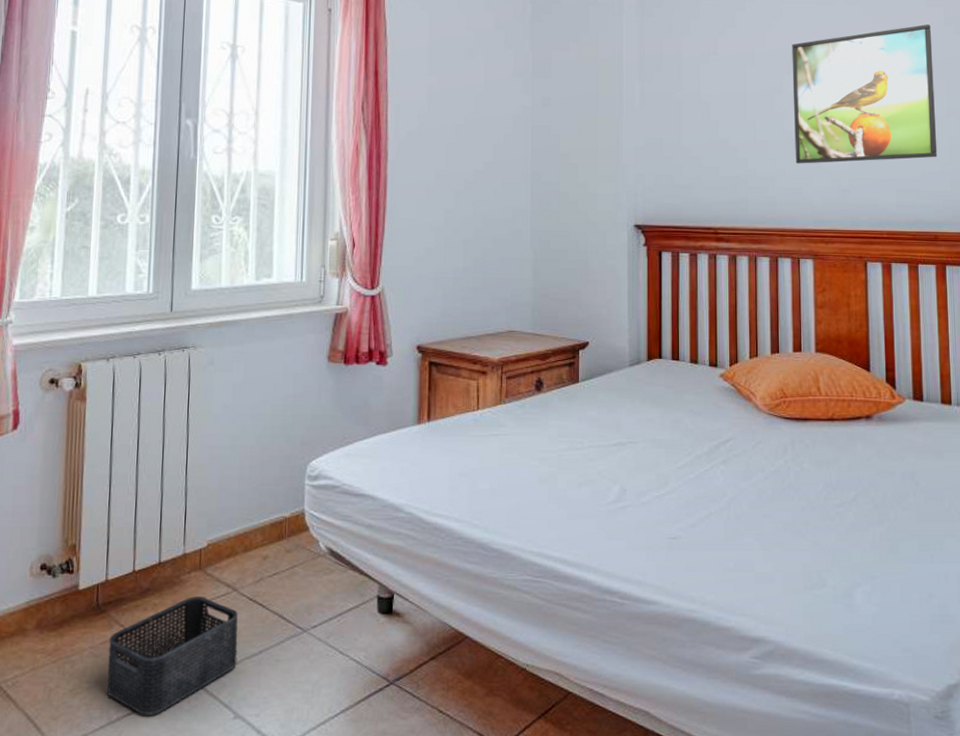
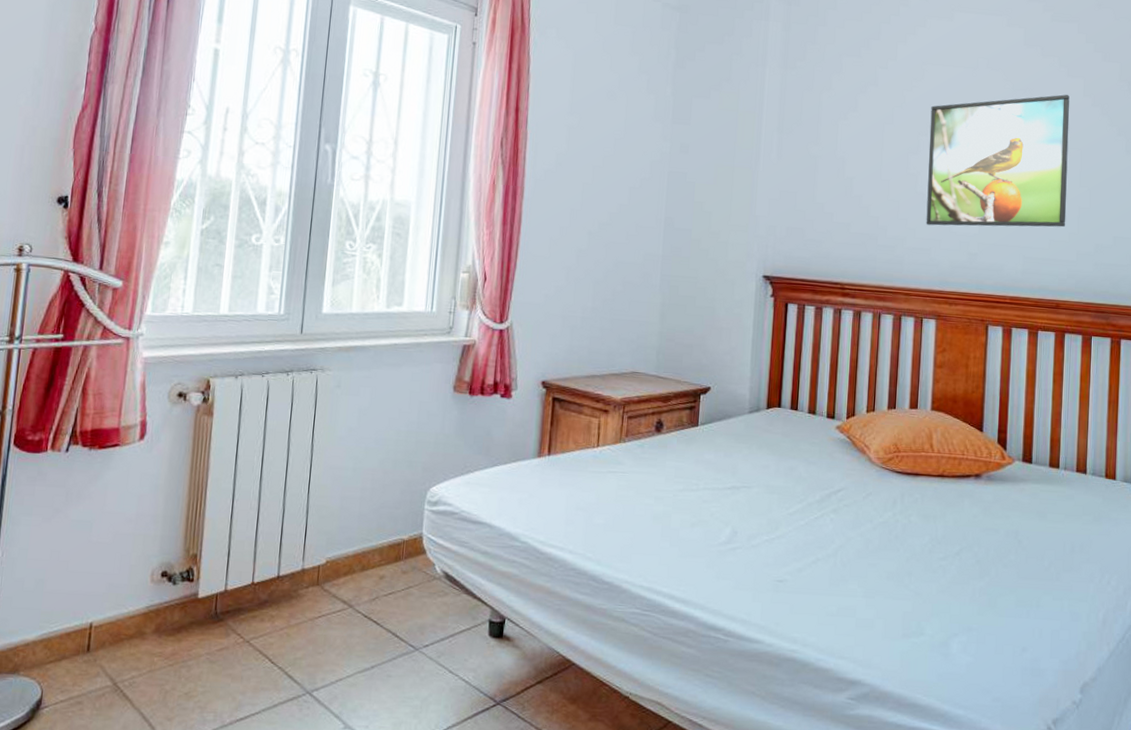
storage bin: present [106,597,238,715] -> none [221,610,352,721]

